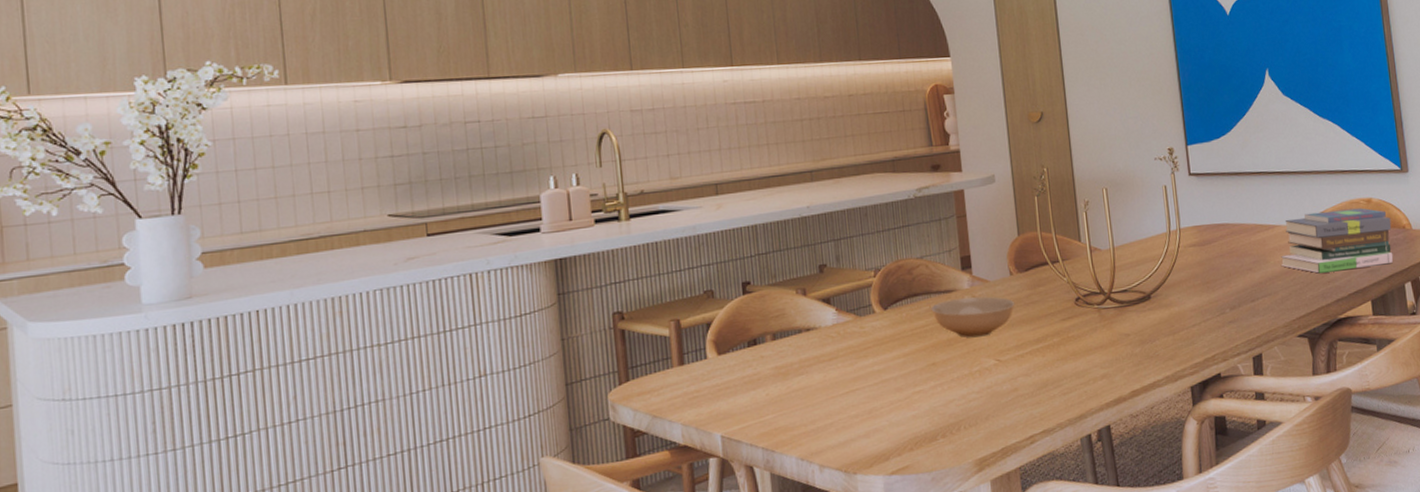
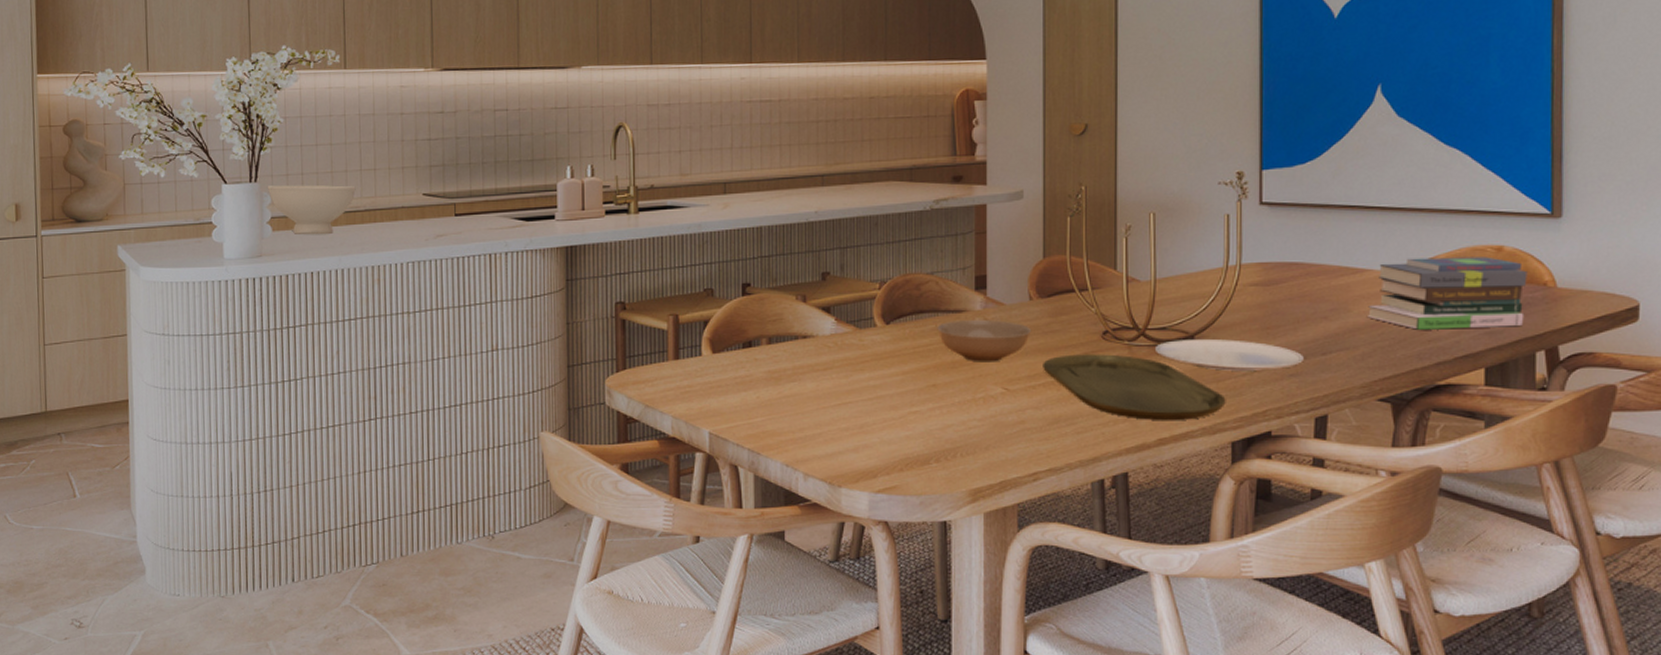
bowl: none [194,211,307,270] -> present [267,184,356,235]
placemat: none [1027,318,1182,375] -> present [1043,354,1226,420]
plate: none [1120,295,1238,324] -> present [1156,338,1304,371]

